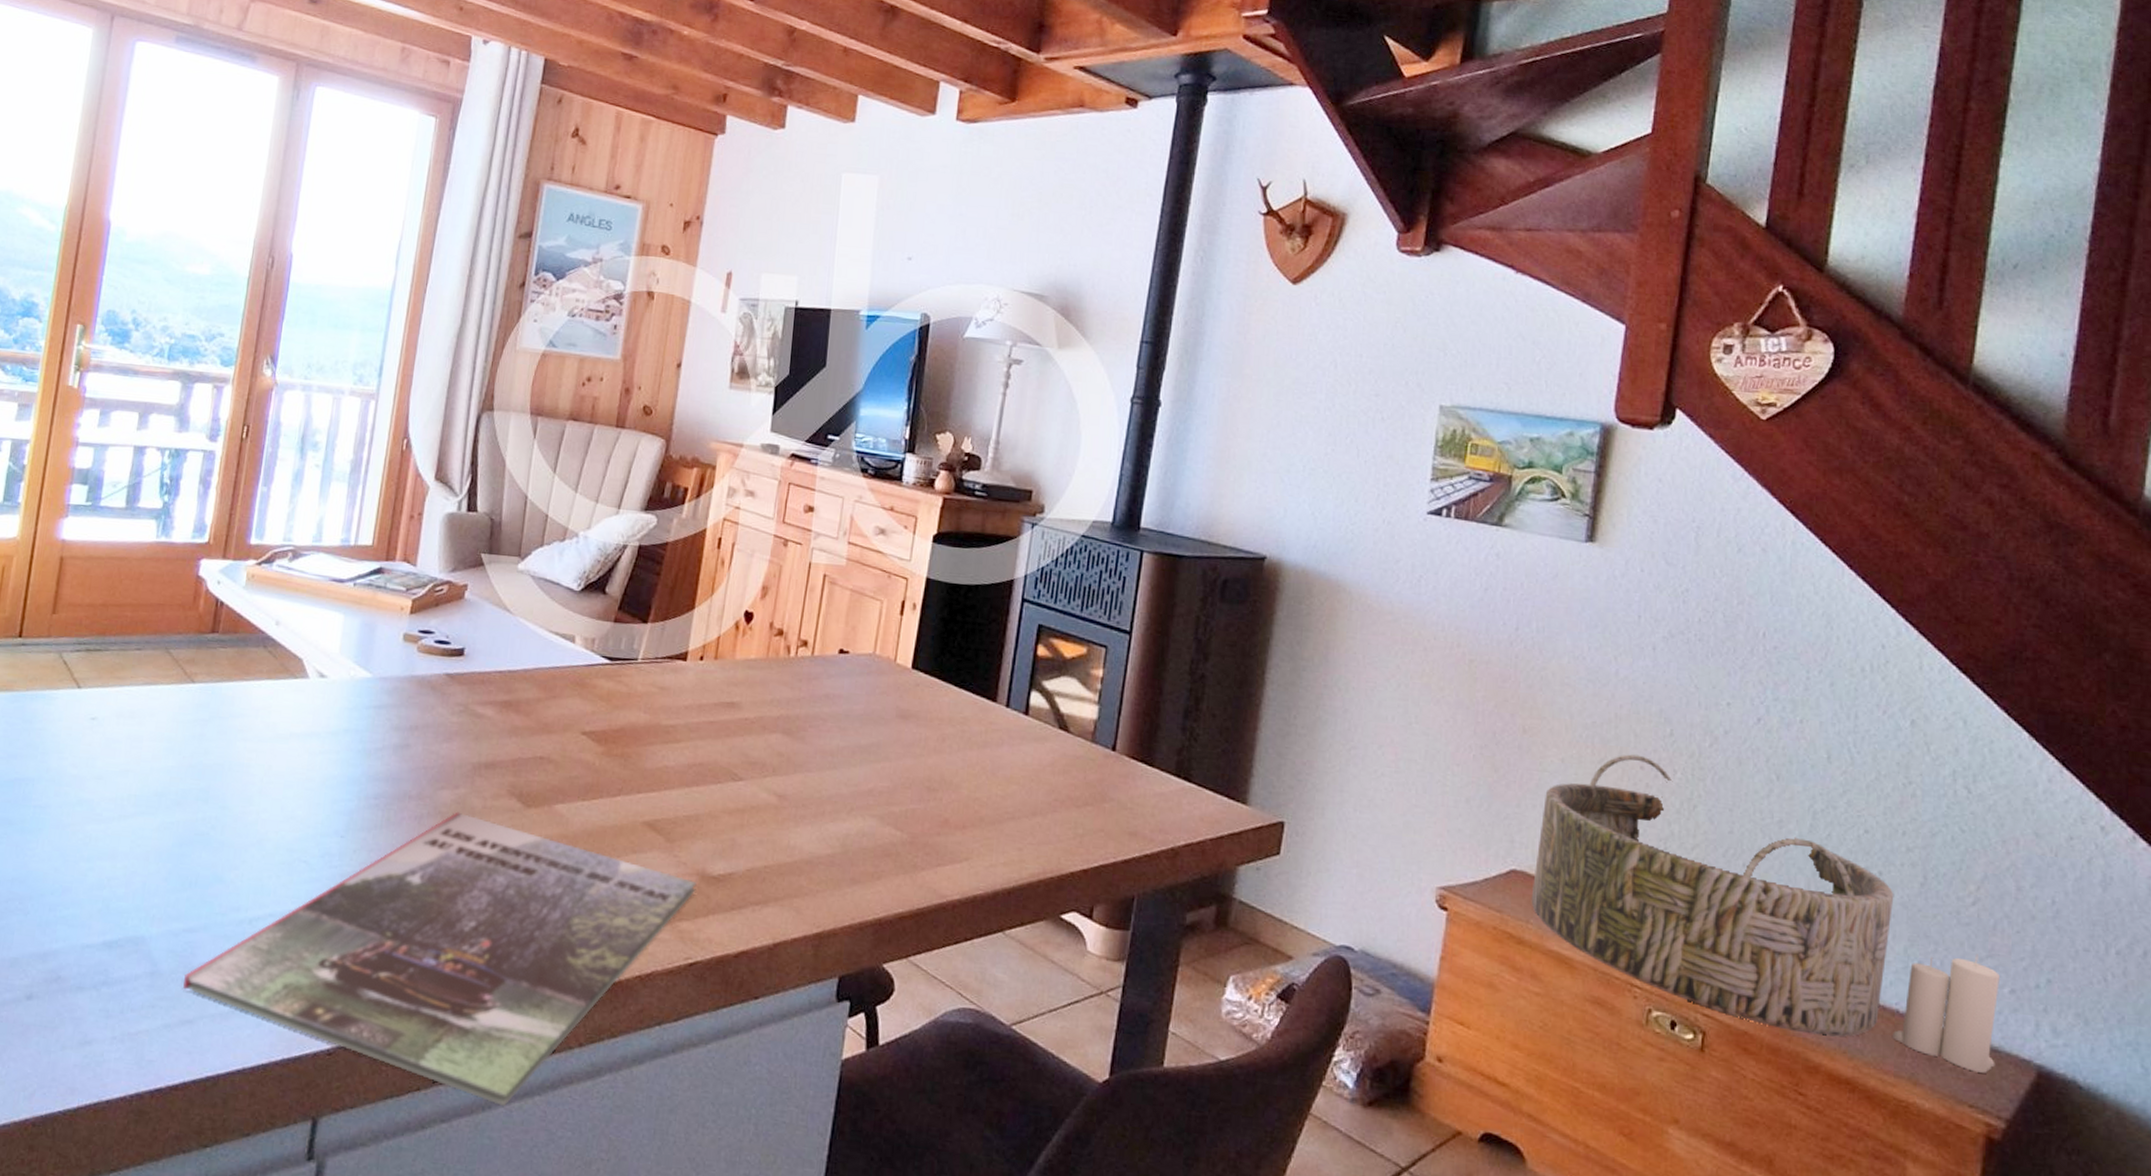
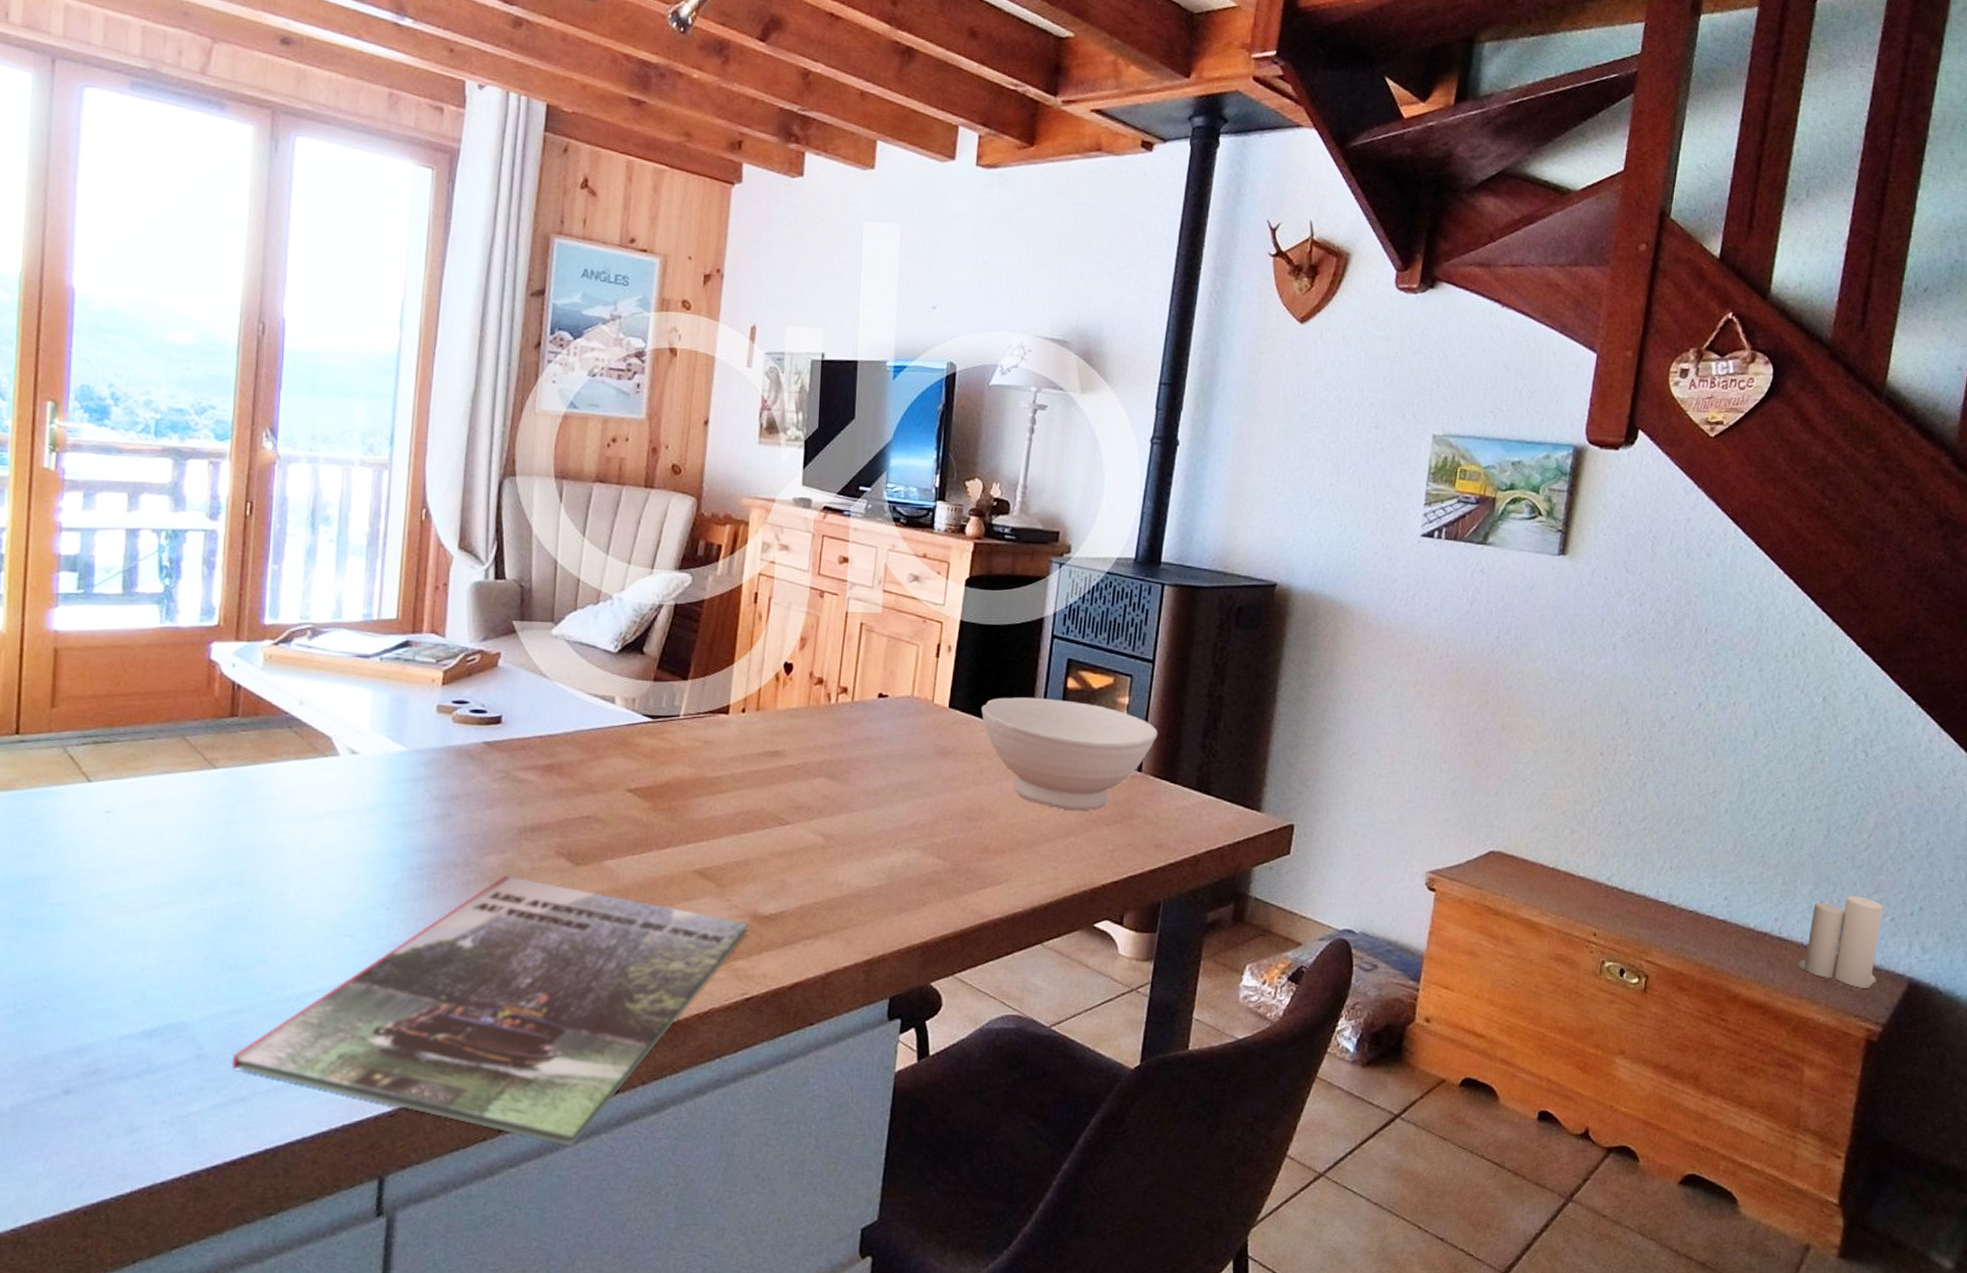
bowl: none [945,661,1134,789] -> present [981,697,1158,810]
basket: present [1531,754,1894,1037] -> none [1506,743,1804,970]

